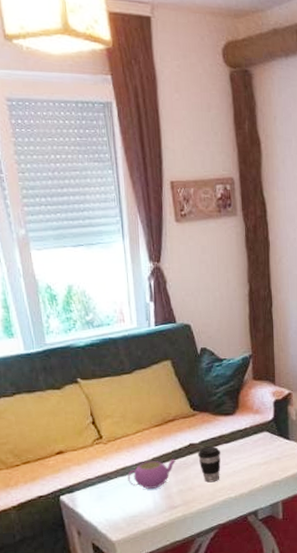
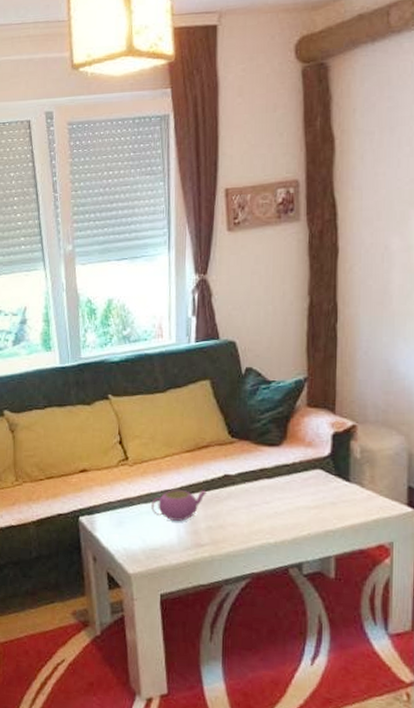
coffee cup: present [198,447,221,483] -> none [233,480,262,523]

